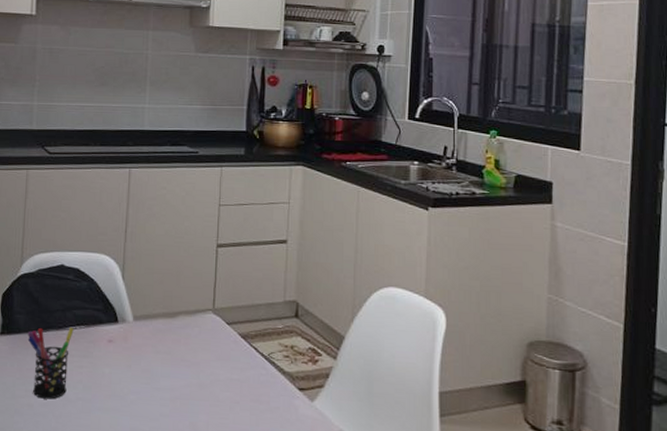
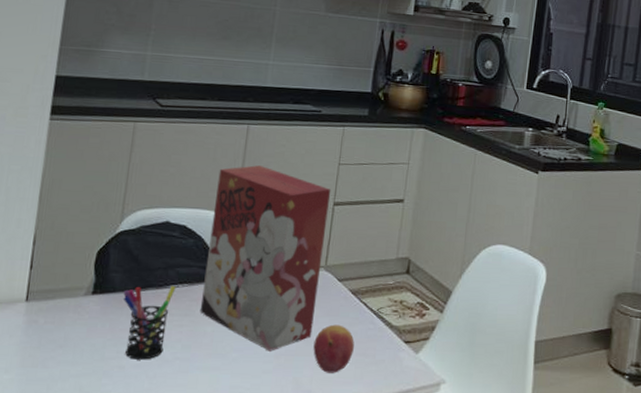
cereal box: none [97,208,214,395] -> present [199,165,331,352]
fruit: none [207,369,247,419] -> present [313,324,355,373]

